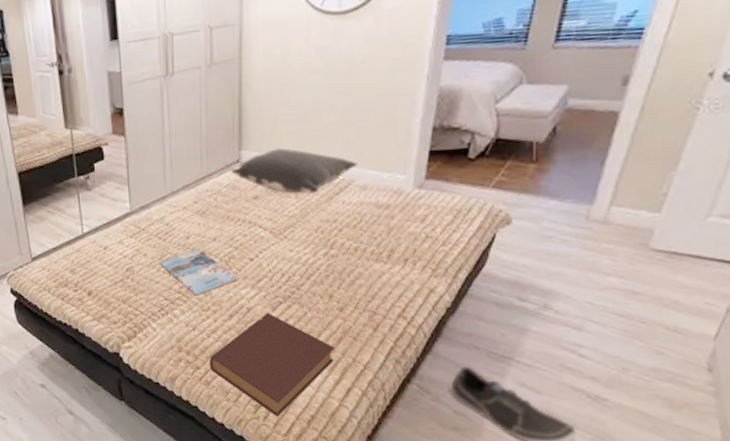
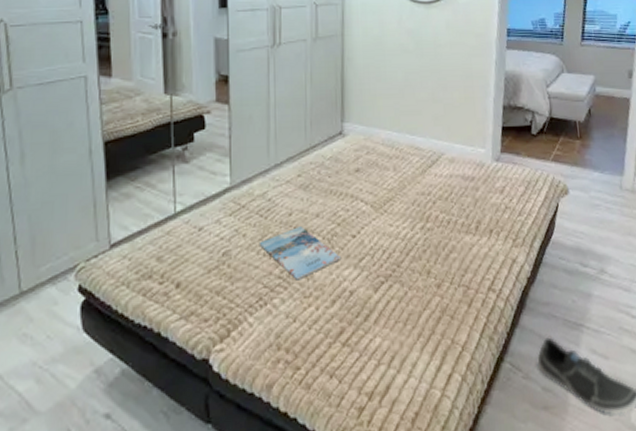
book: present [209,312,335,416] -> none [310,294,435,419]
pillow: present [230,148,357,194] -> none [333,121,446,167]

